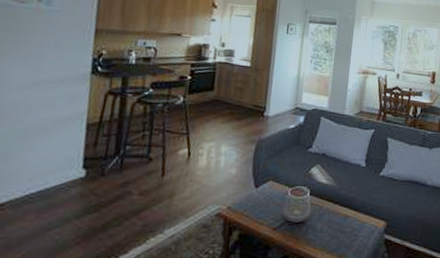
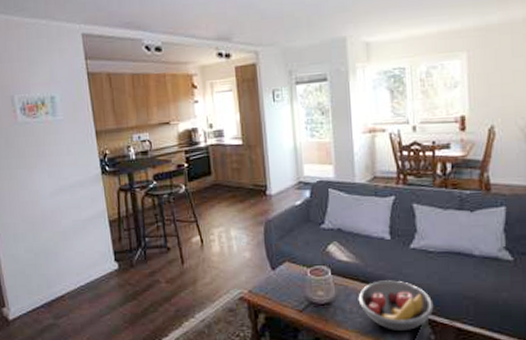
fruit bowl: none [329,203,391,249] -> present [358,280,434,330]

